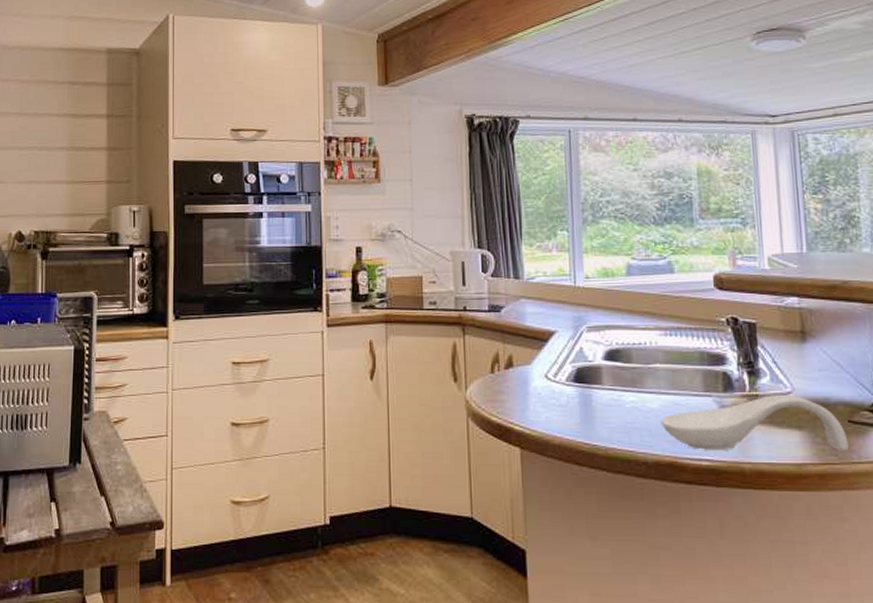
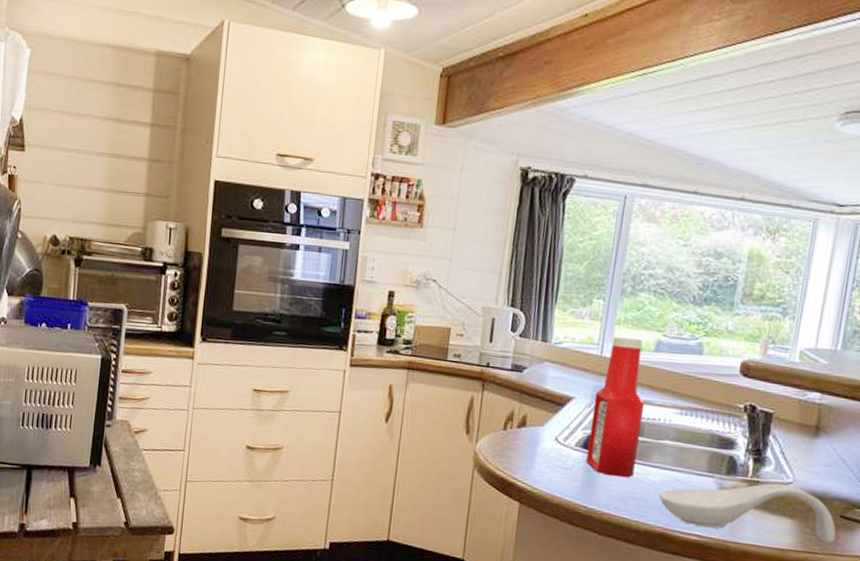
ketchup bottle: none [576,264,631,408] -> present [586,336,645,478]

